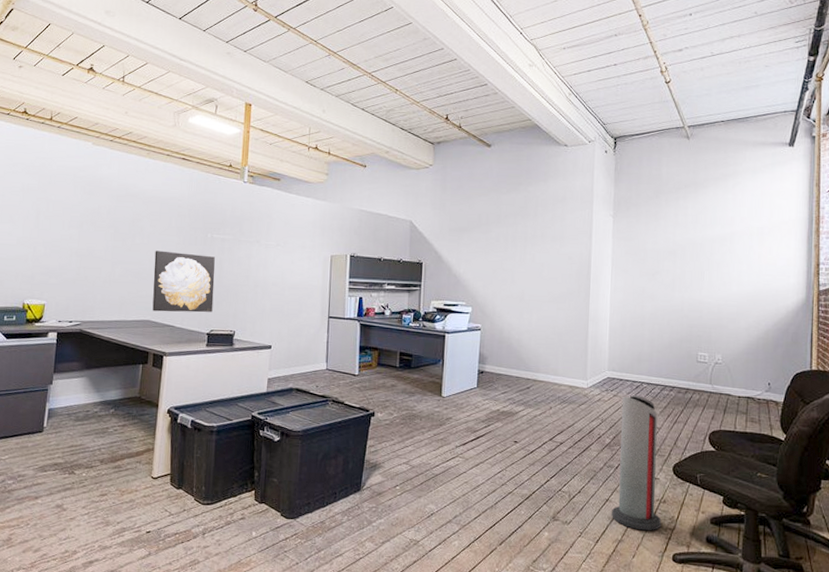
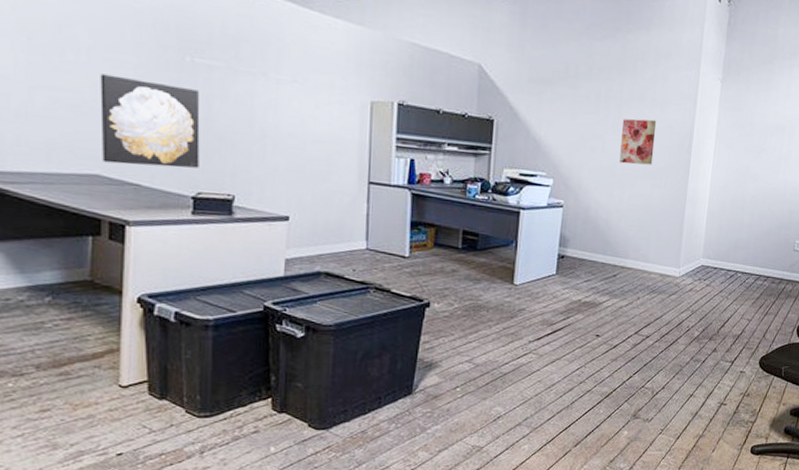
wall art: none [527,253,557,292] -> present [619,119,656,165]
air purifier: present [612,394,662,531] -> none [694,284,750,425]

